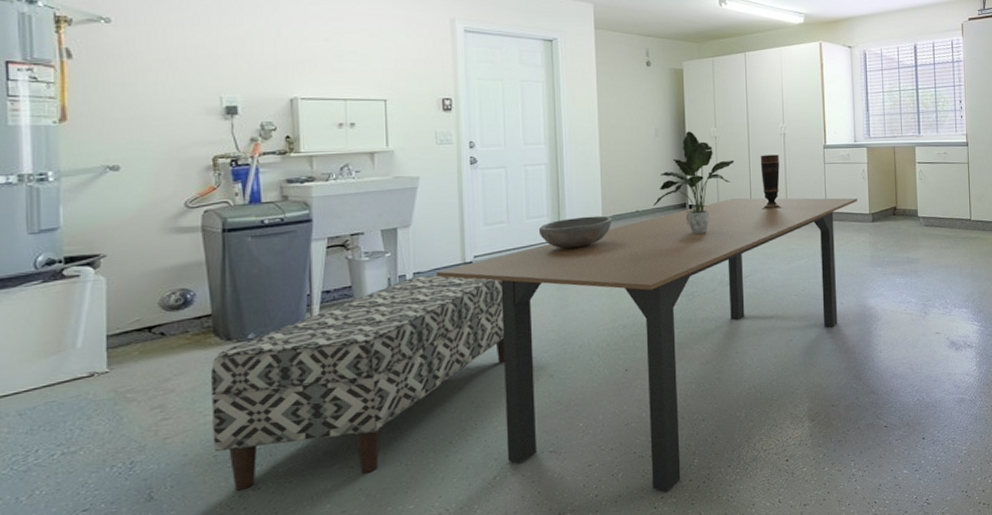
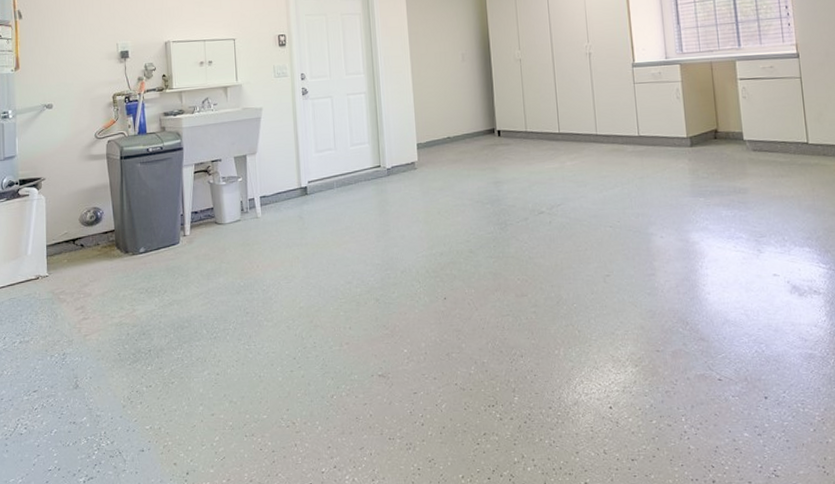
bench: present [210,275,506,490] -> none [115,199,338,386]
dining table: present [435,198,857,492] -> none [278,120,673,429]
bowl: present [538,215,611,249] -> none [361,142,425,175]
potted plant: present [654,131,734,235] -> none [464,55,540,161]
vase: present [760,154,782,210] -> none [566,75,591,135]

